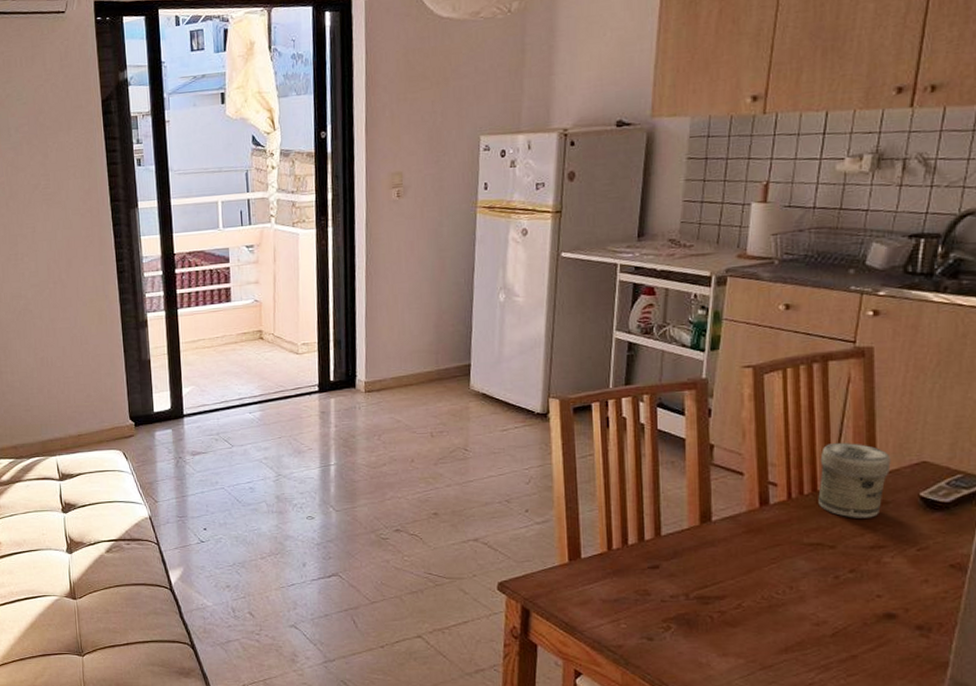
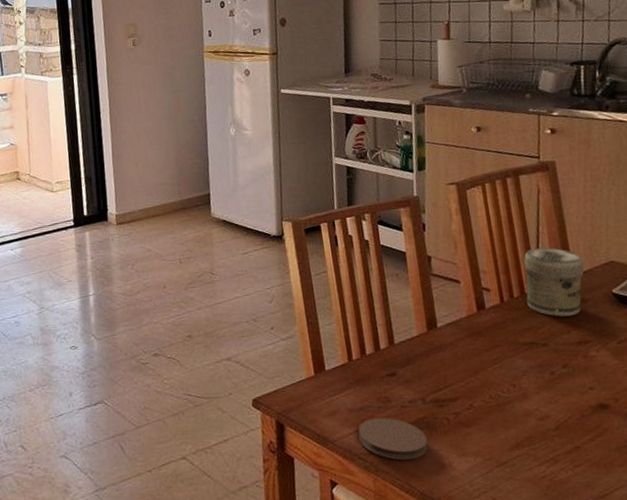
coaster: none [609,611,686,656] -> present [358,418,427,461]

